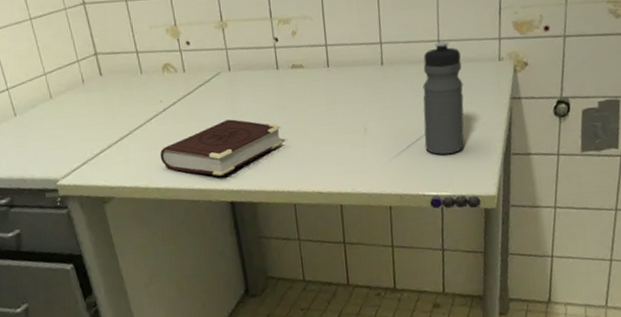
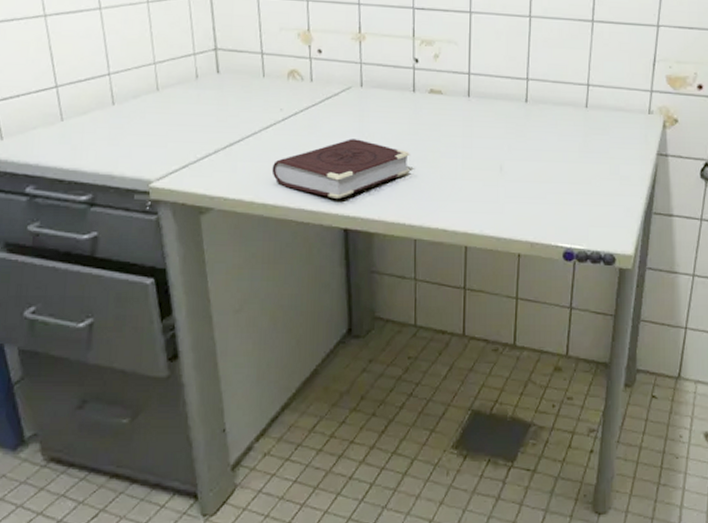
water bottle: present [422,41,464,155] -> none [563,86,610,205]

